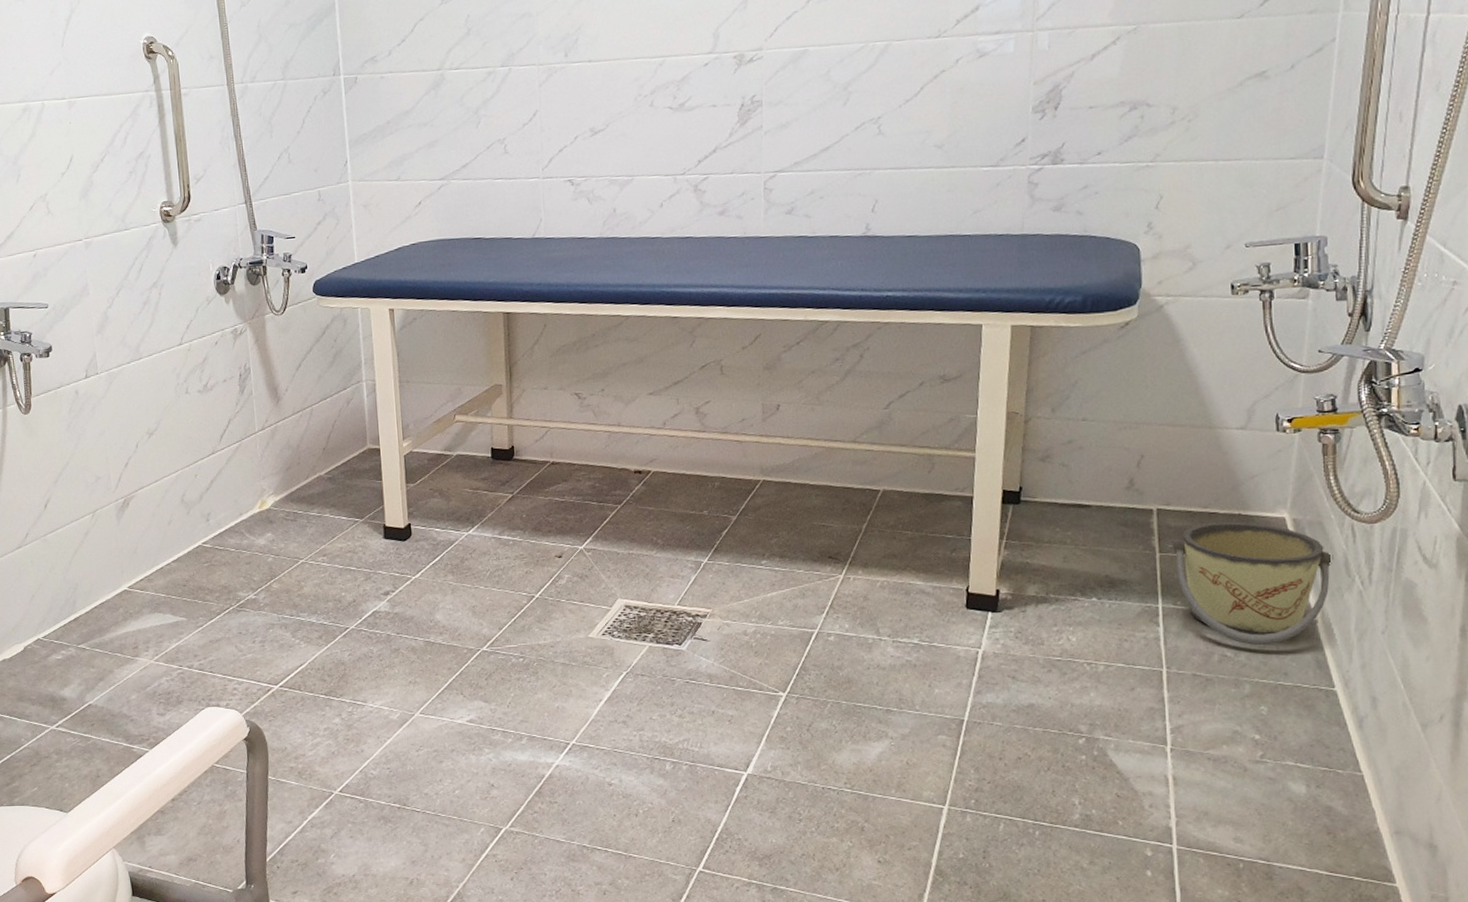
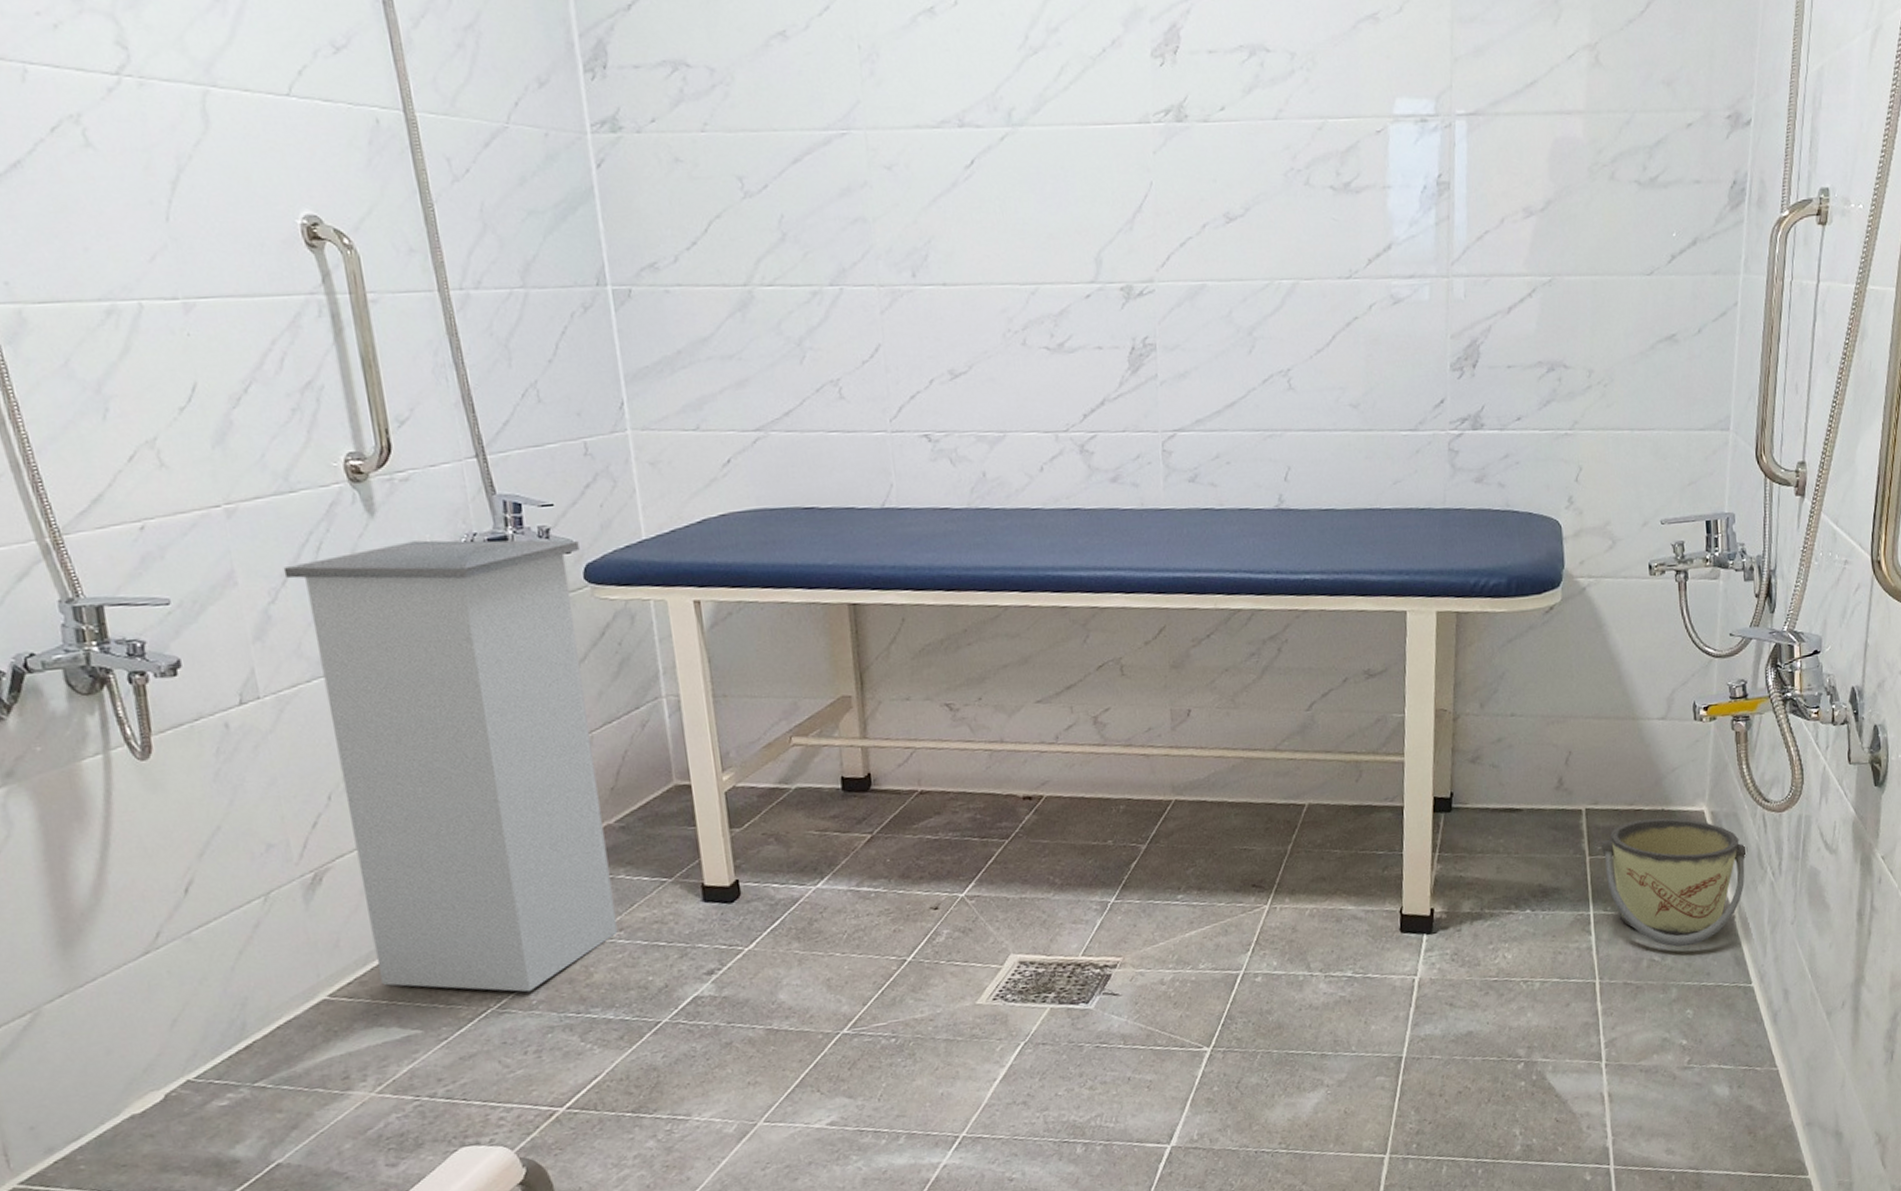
trash can: none [118,263,323,597] -> present [283,540,618,992]

